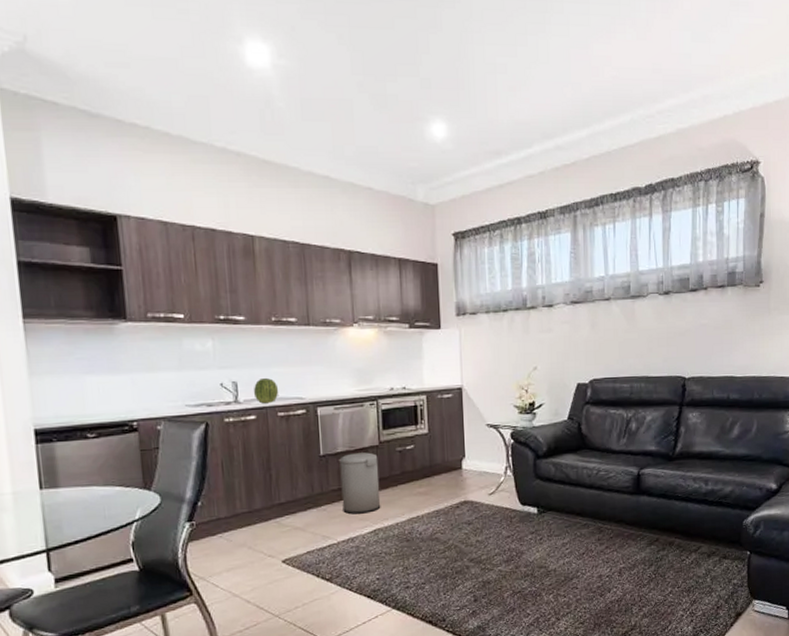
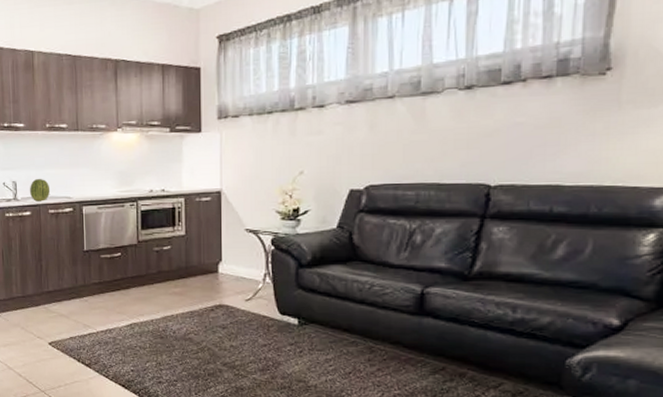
pedal bin: present [339,452,381,515] -> none [101,250,137,308]

